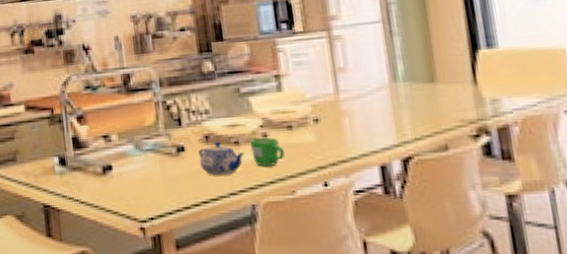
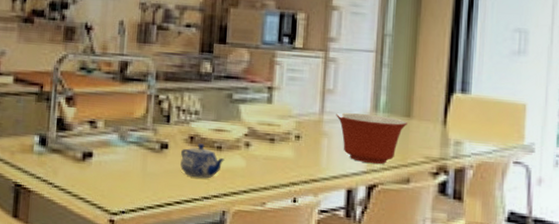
mug: present [250,137,286,166] -> none [232,146,264,176]
mixing bowl: none [352,85,433,136] -> present [336,112,407,164]

